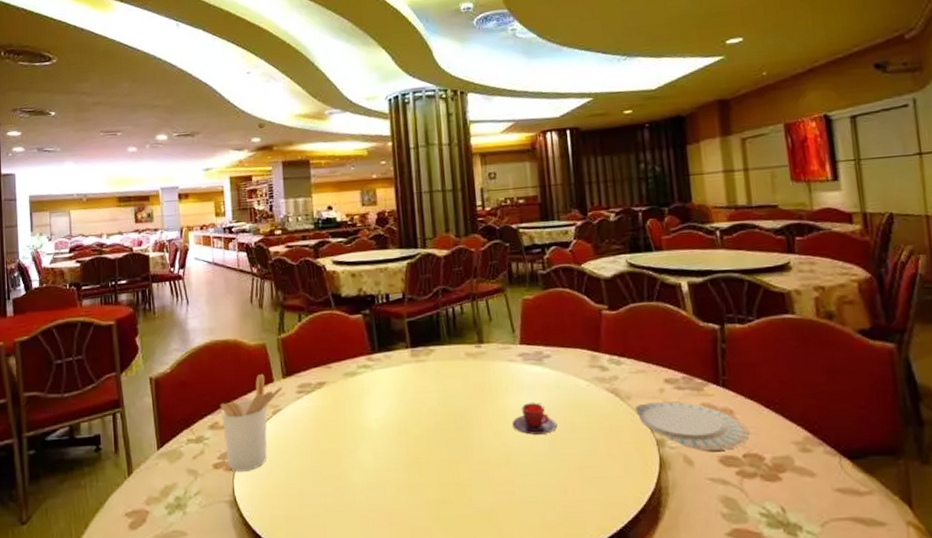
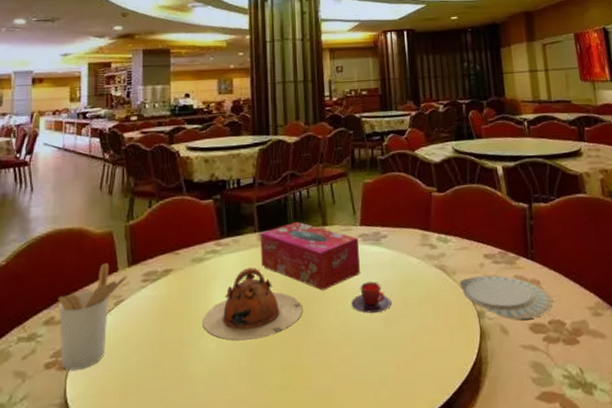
teapot: none [358,383,461,454] -> present [202,267,303,341]
tissue box: none [412,338,521,410] -> present [260,221,360,291]

